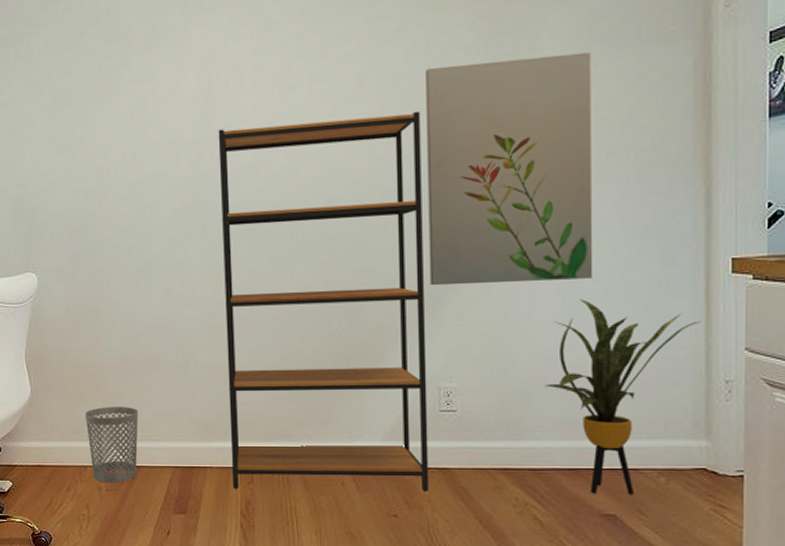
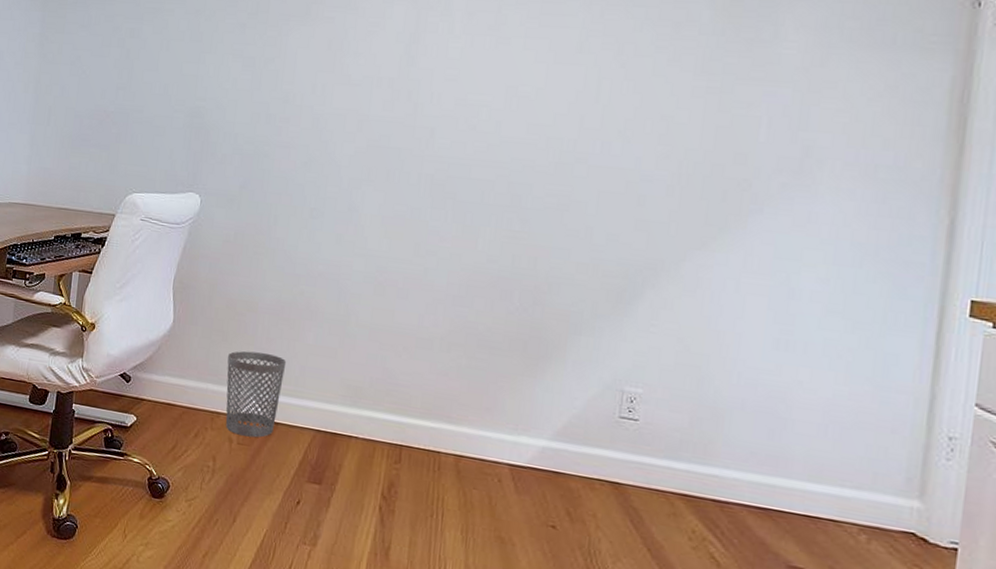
bookshelf: present [218,111,429,492] -> none [377,72,642,506]
wall art: present [426,52,593,286] -> none [627,41,838,298]
house plant: present [544,299,701,494] -> none [740,319,929,549]

